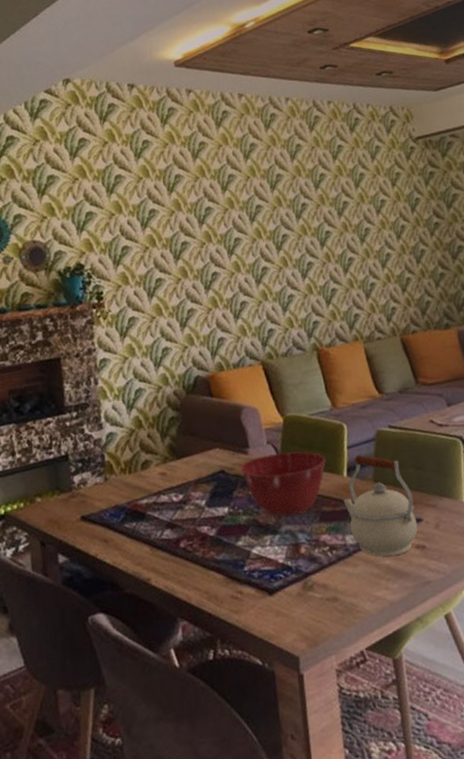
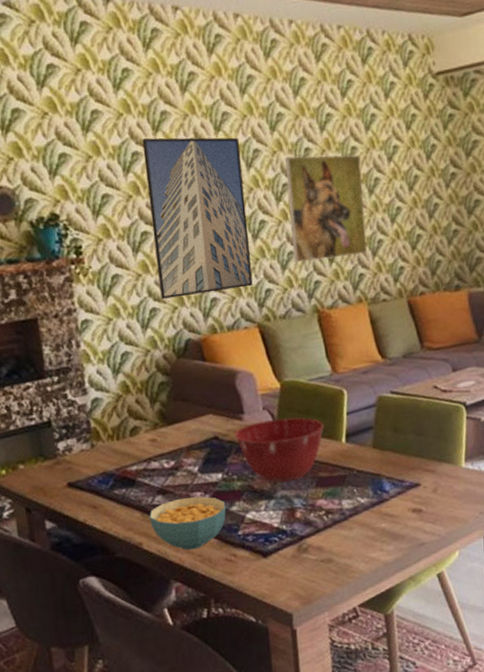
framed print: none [158,195,256,339] -> present [141,137,253,299]
cereal bowl: none [158,530,232,587] -> present [149,496,226,551]
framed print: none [284,208,361,304] -> present [285,154,368,262]
kettle: present [344,454,418,557] -> none [341,420,416,521]

